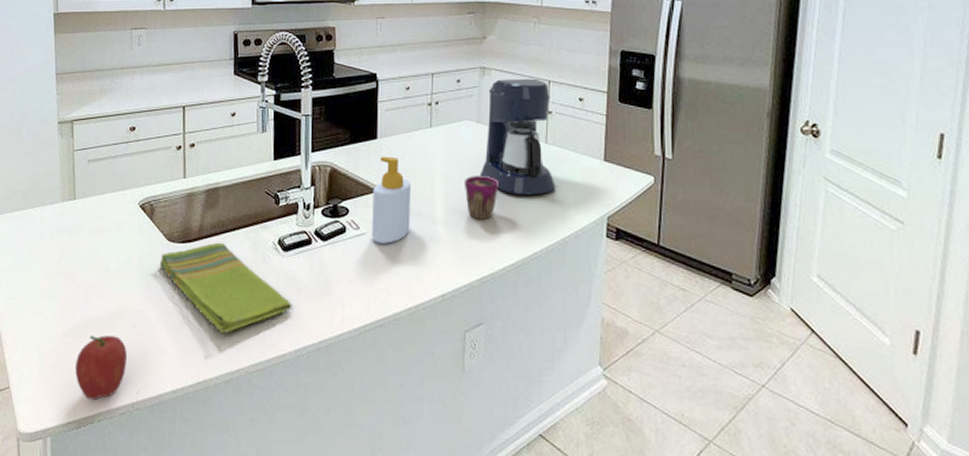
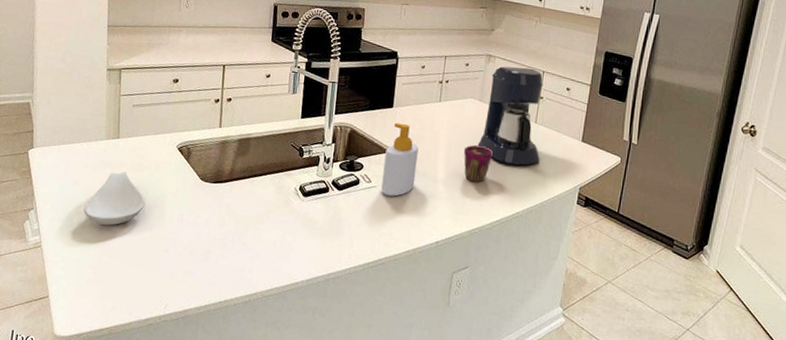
spoon rest: none [42,236,109,300] -> present [84,171,146,226]
fruit: present [75,335,128,401] -> none [109,256,158,312]
dish towel: present [159,242,292,333] -> none [192,184,308,262]

